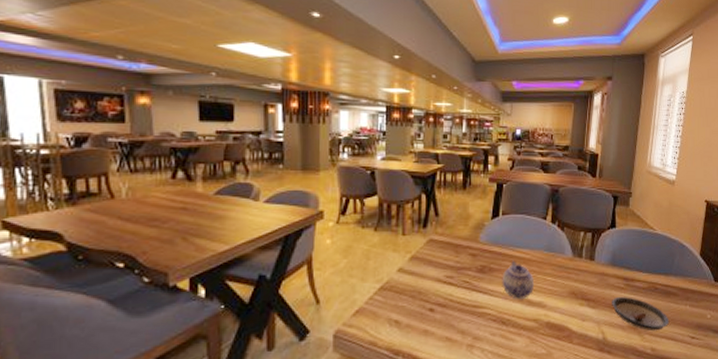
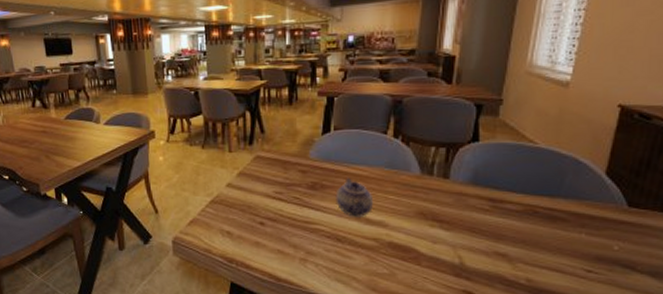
saucer: present [612,296,670,332] -> none [472,219,555,260]

